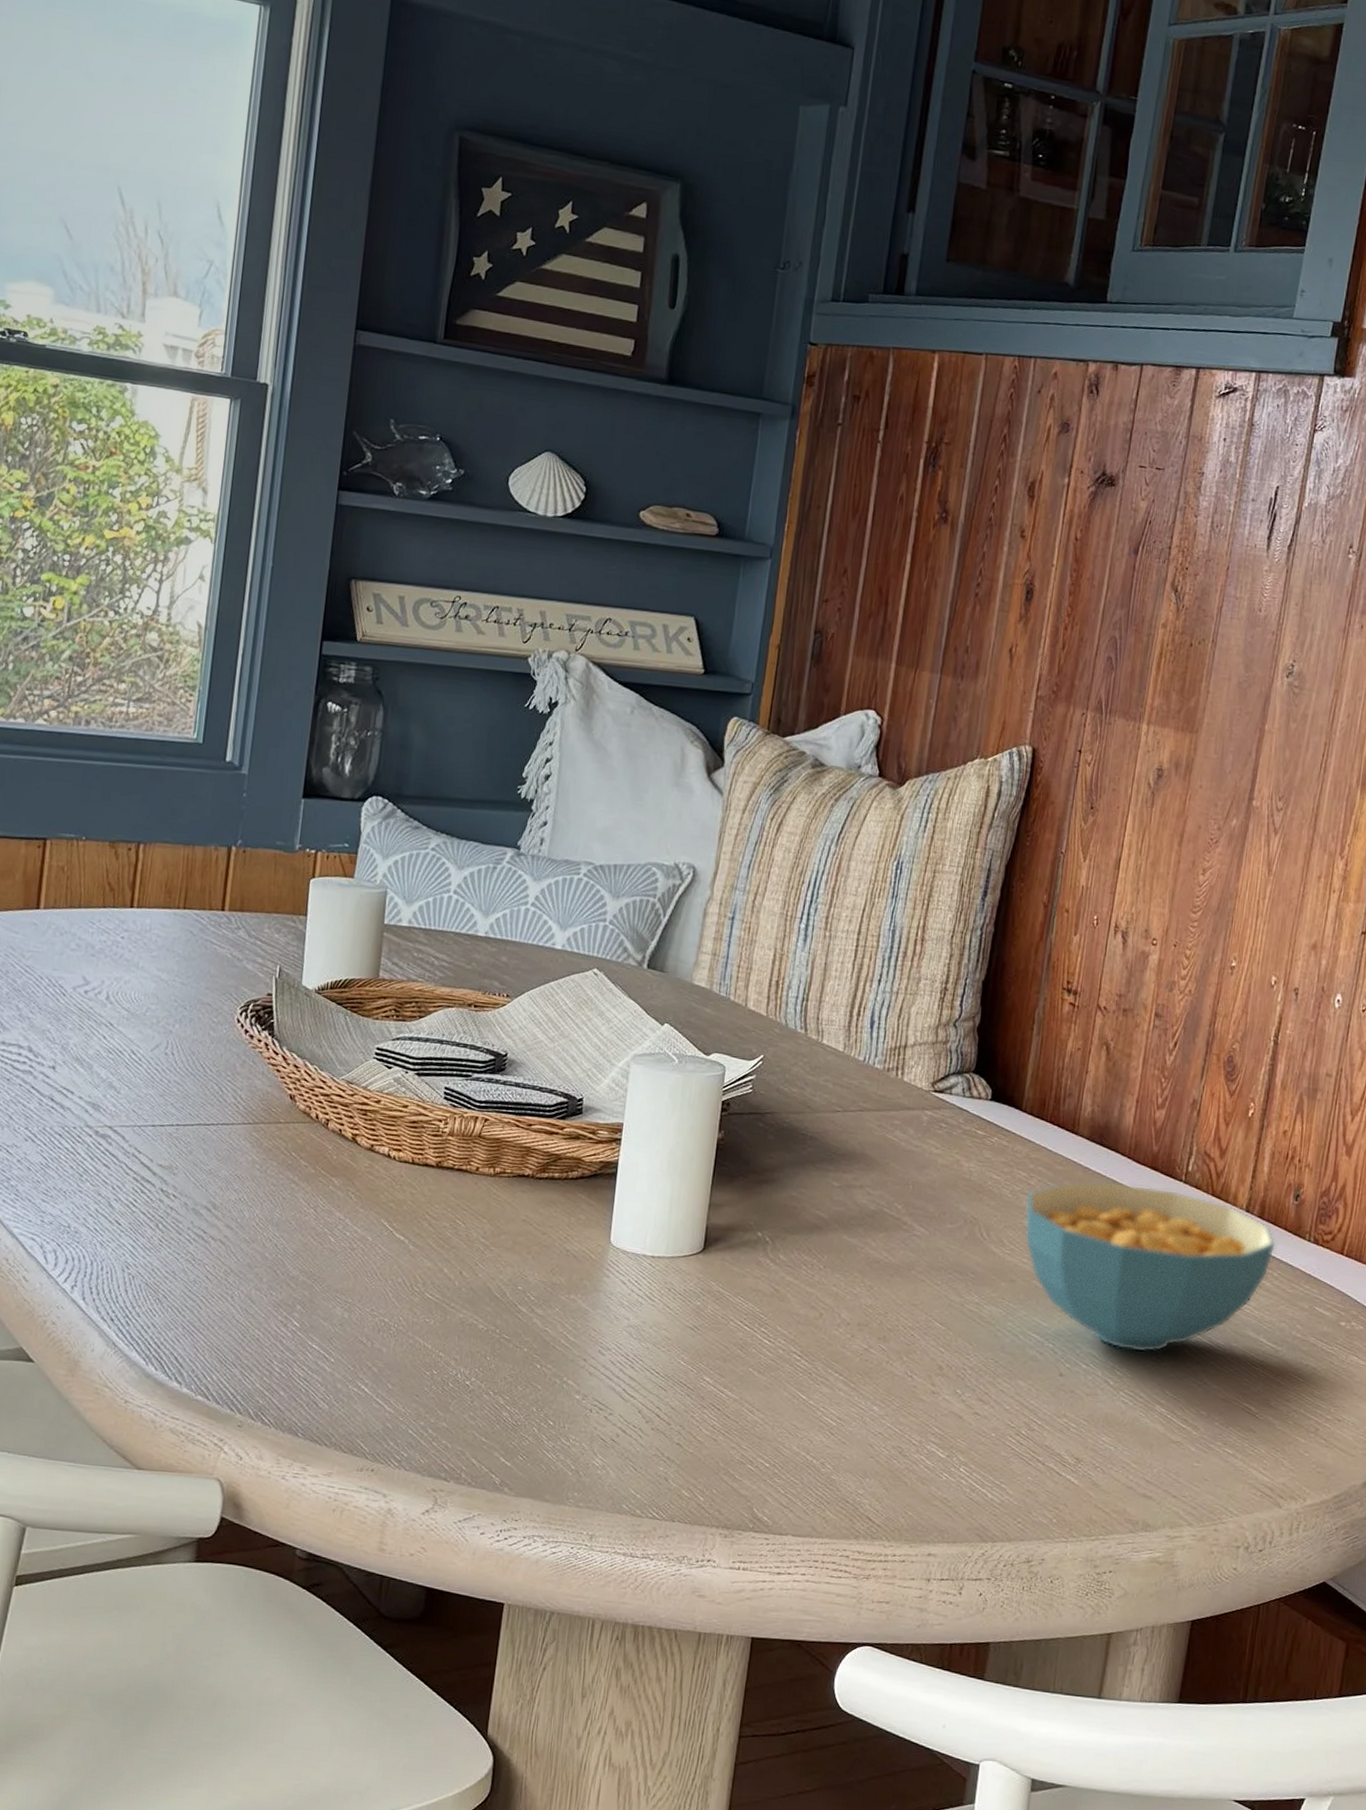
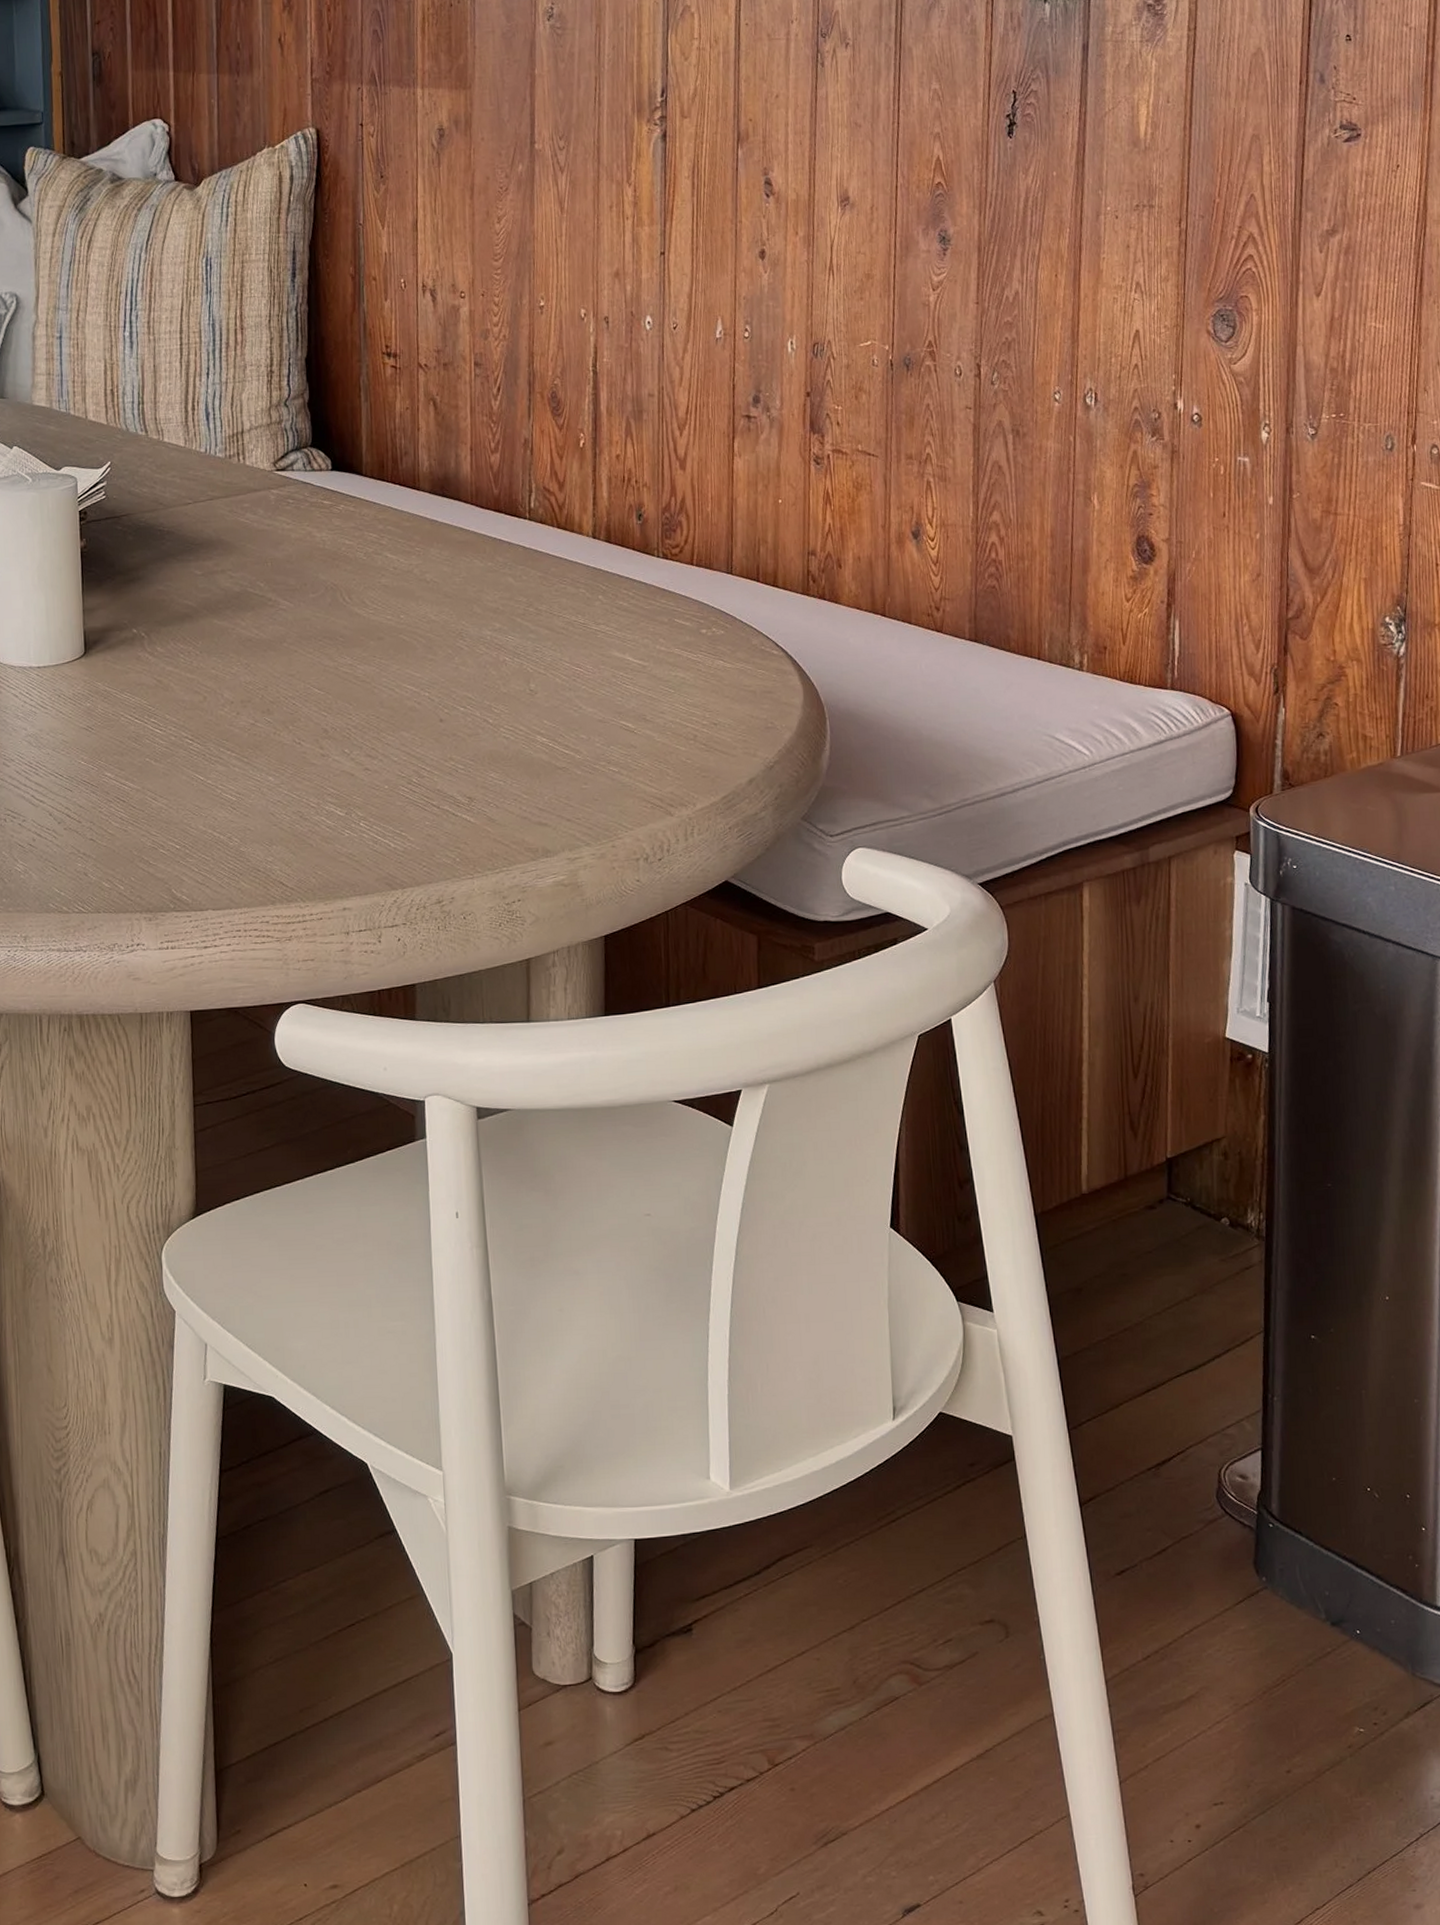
cereal bowl: present [1024,1181,1277,1353] -> none [379,528,628,688]

